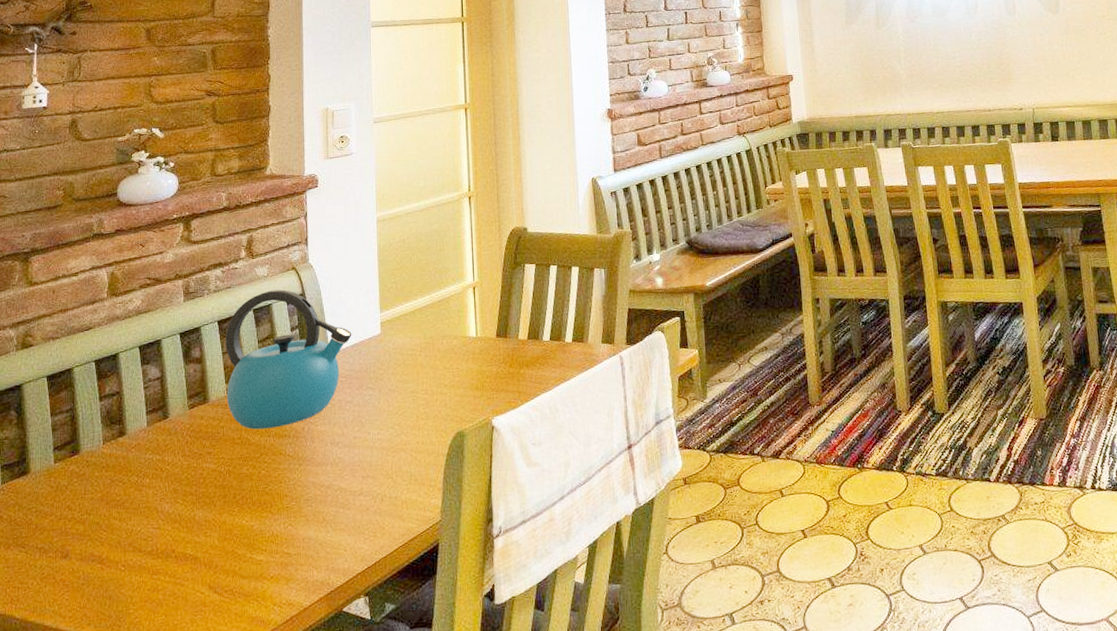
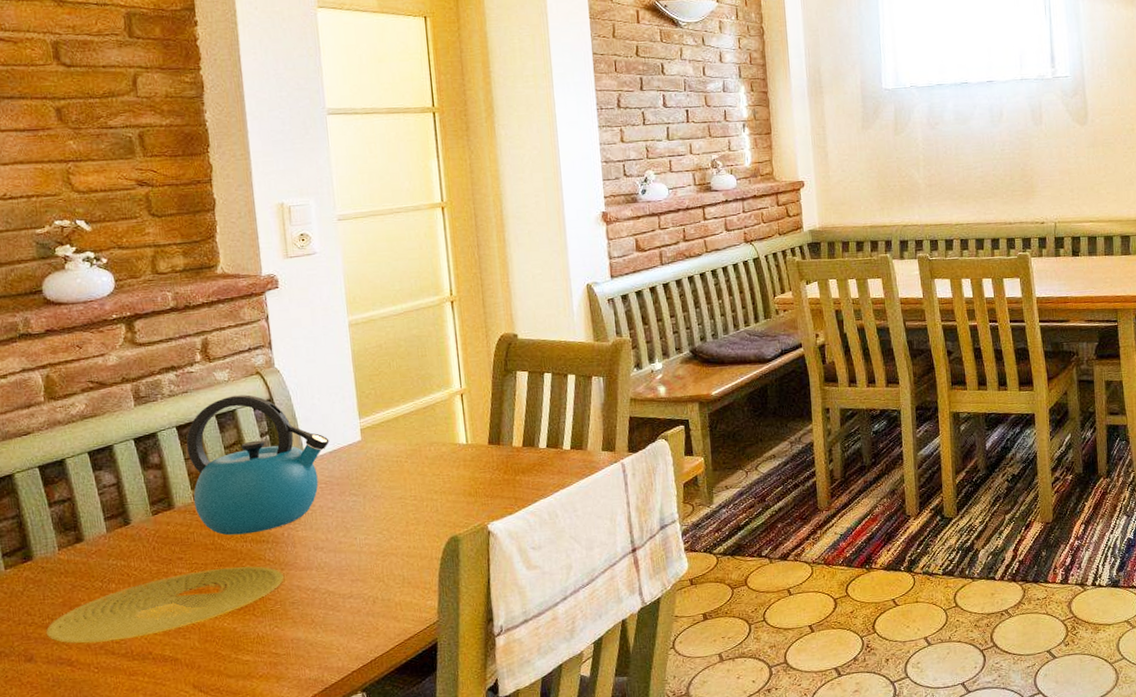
plate: none [83,460,301,540] -> present [46,565,284,644]

